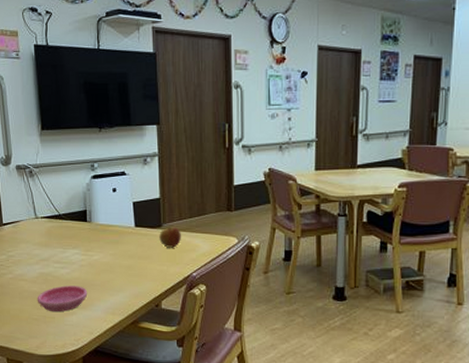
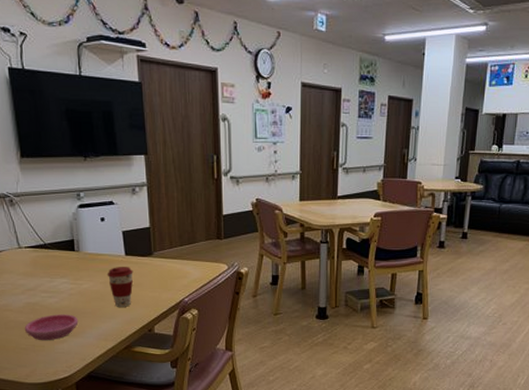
coffee cup: none [116,238,142,280] -> present [107,267,133,307]
apple: present [159,227,181,248] -> none [150,255,172,275]

